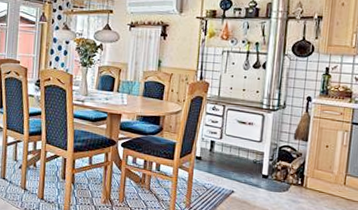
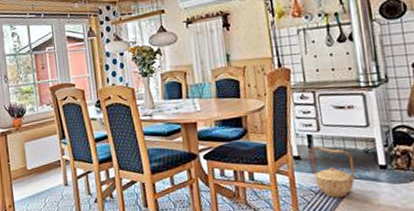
basket: none [209,152,243,196] -> present [310,147,355,198]

